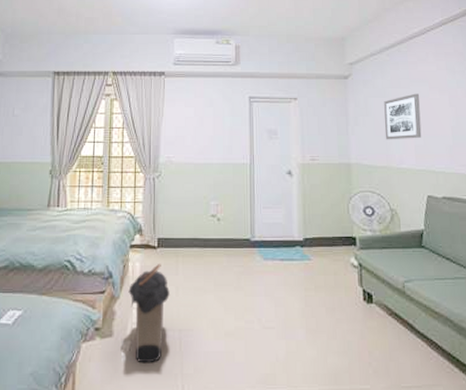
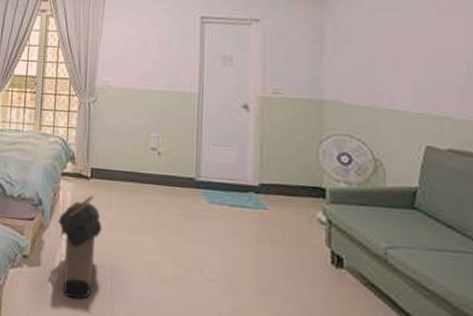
wall art: present [384,93,422,140] -> none [372,17,423,75]

